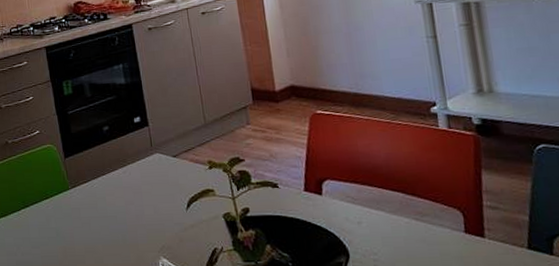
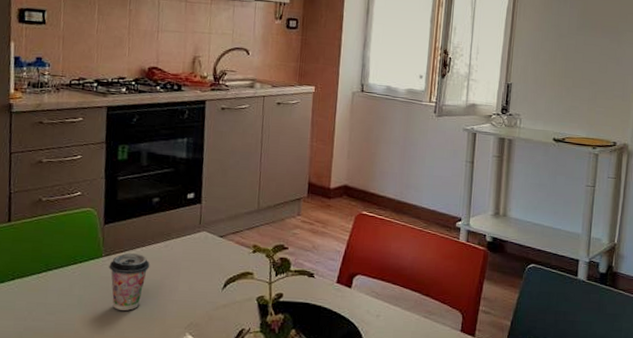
coffee cup: none [76,183,114,239] -> present [109,253,150,311]

